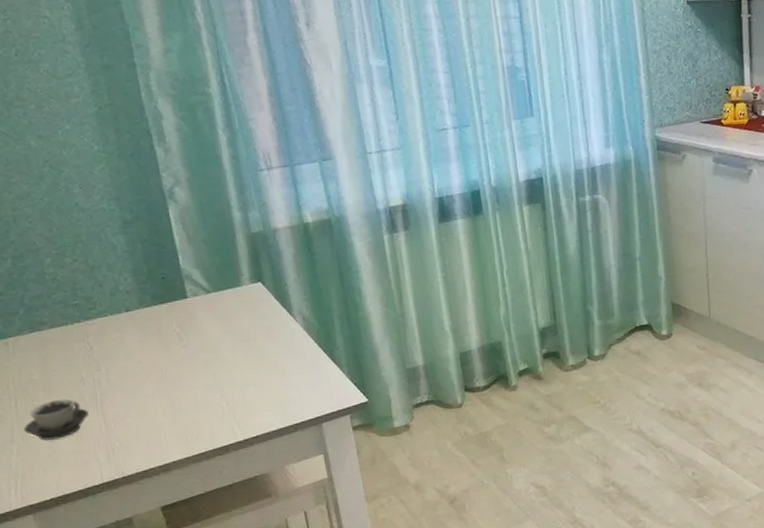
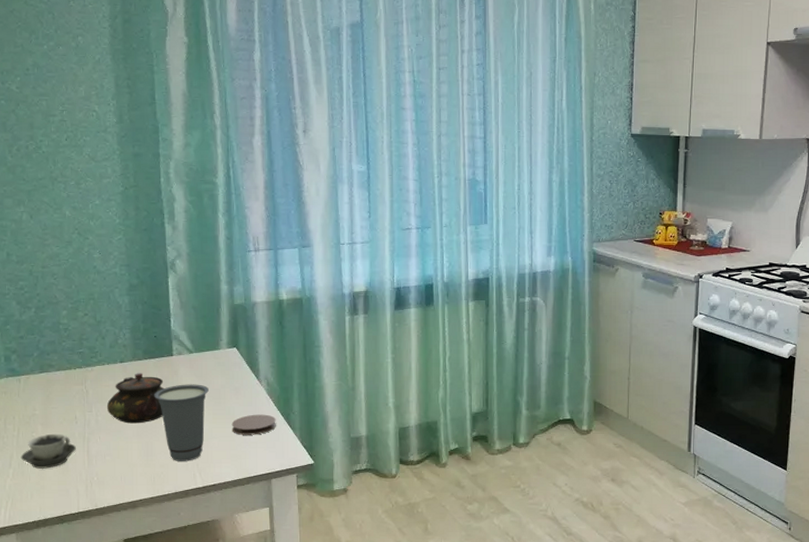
teapot: none [117,321,186,380] -> present [107,373,164,424]
cup: none [171,327,239,415] -> present [154,384,209,461]
coaster: none [267,353,320,379] -> present [231,414,276,435]

